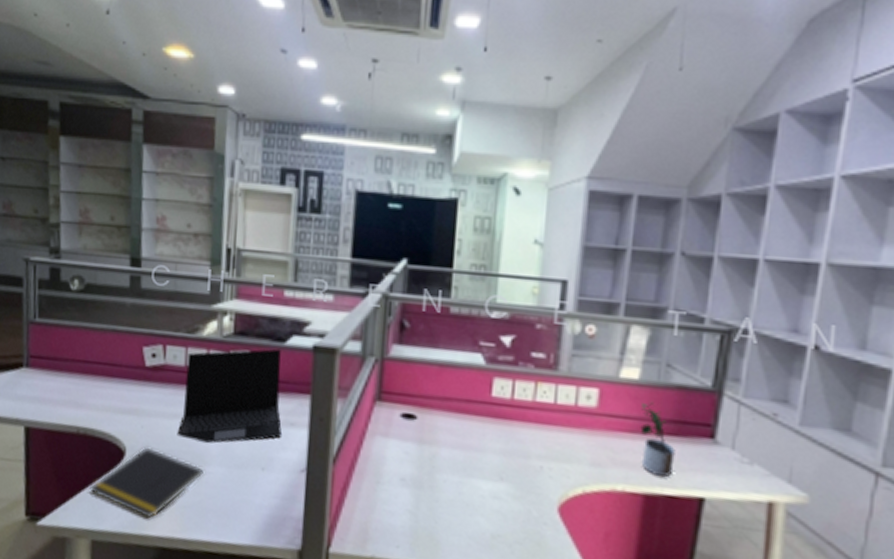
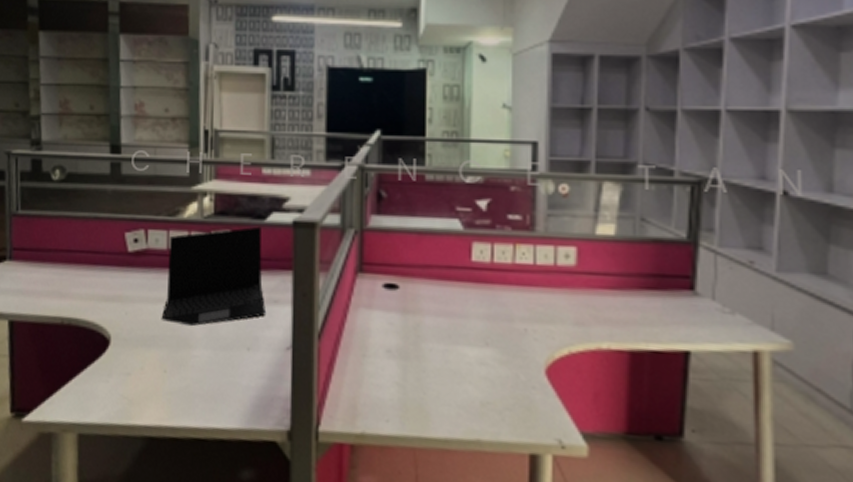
notepad: present [90,447,204,519] -> none [75,333,189,408]
potted plant: present [640,401,675,478] -> none [620,256,657,333]

